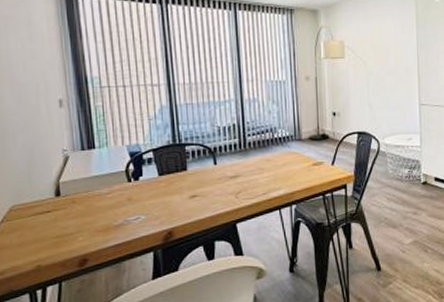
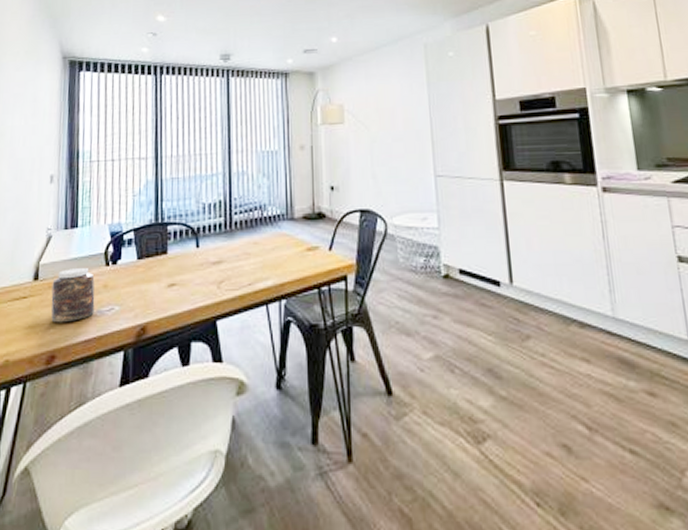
jar: none [75,183,121,232] -> present [51,267,95,323]

